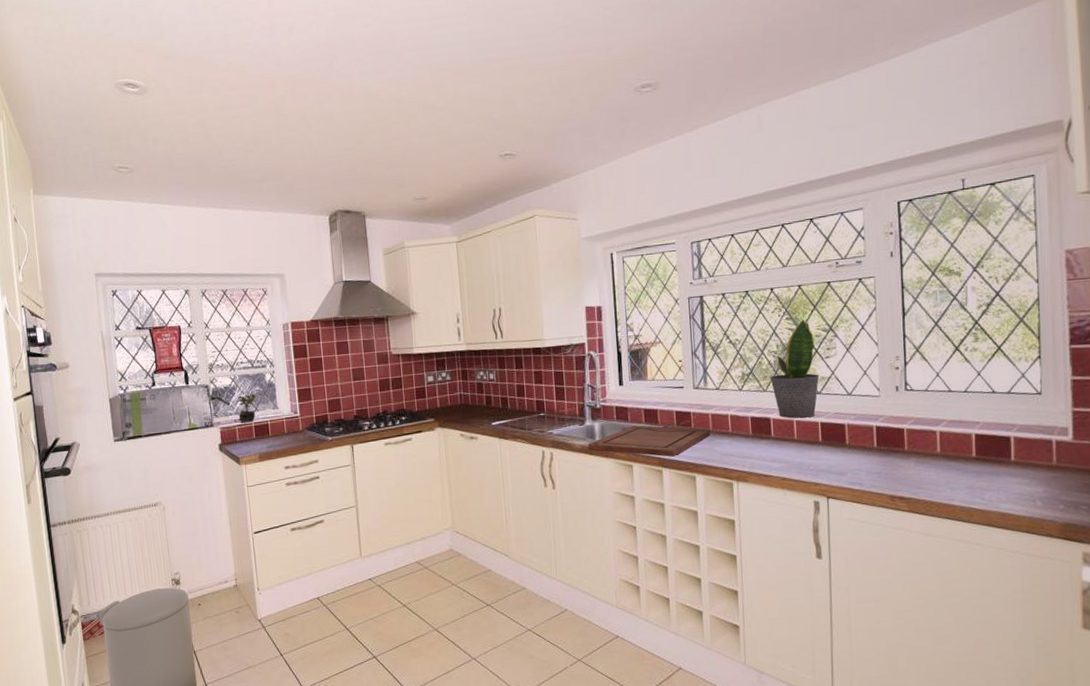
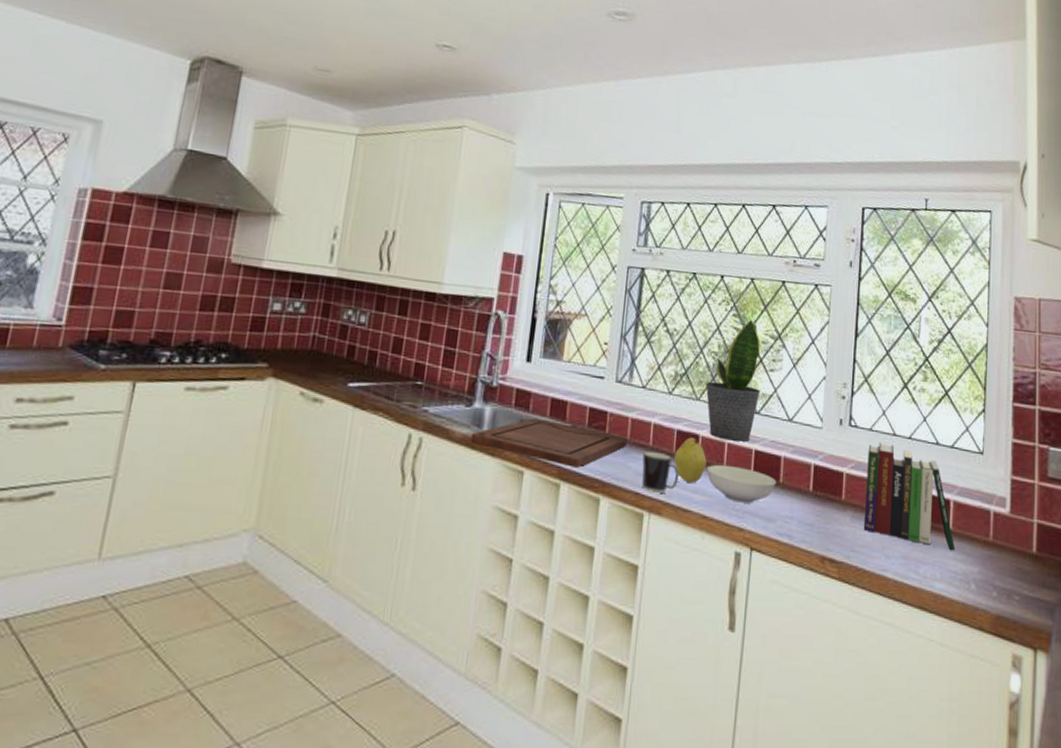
mug: none [725,435,758,467] -> present [641,451,679,494]
fruit: none [751,420,780,456] -> present [674,437,707,484]
bowl: none [780,437,844,464] -> present [706,464,777,504]
books: none [925,399,1019,478] -> present [863,442,955,551]

